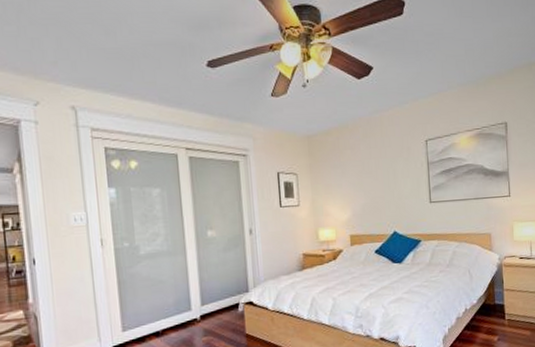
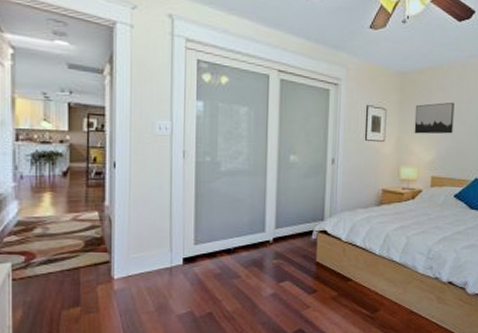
wall art: none [325,159,366,195] -> present [414,102,455,134]

